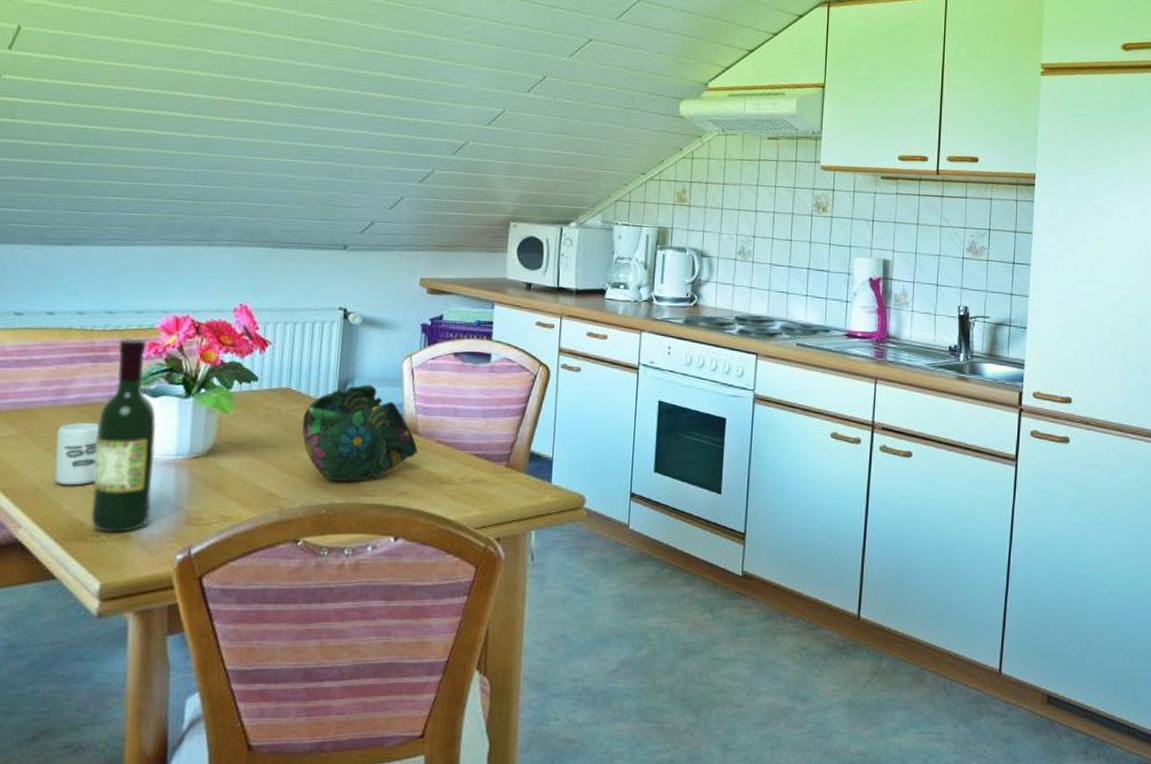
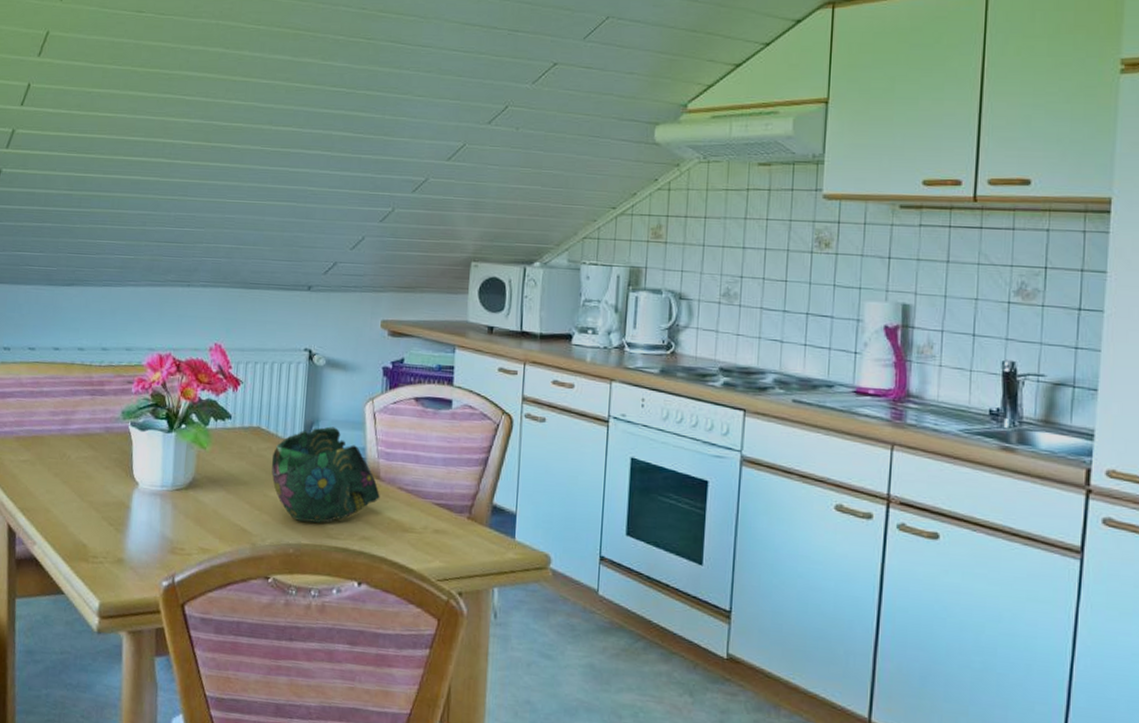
cup: present [54,423,100,486] -> none [61,451,97,510]
wine bottle: present [91,338,156,534] -> none [91,373,144,556]

